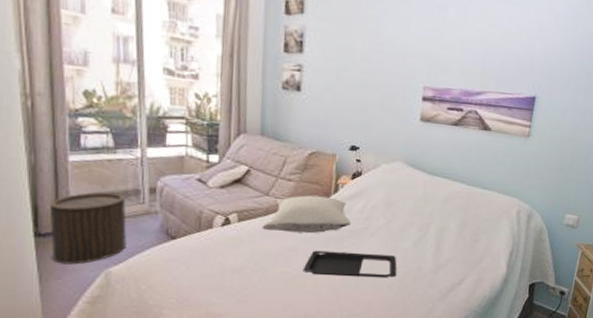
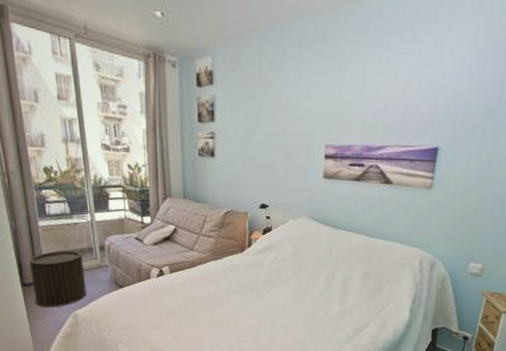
pillow: present [262,195,352,234] -> none [189,249,265,283]
serving tray: present [302,250,397,278] -> none [225,297,307,321]

